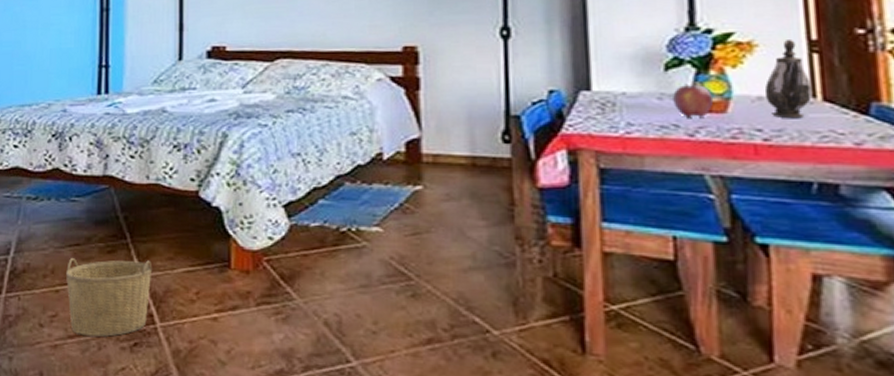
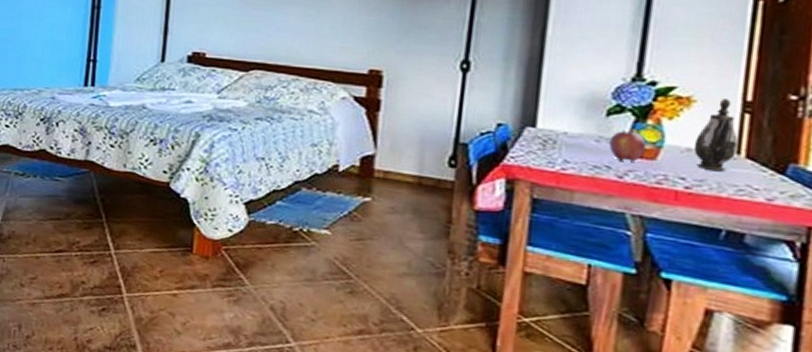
basket: present [65,258,153,337] -> none [45,230,123,301]

